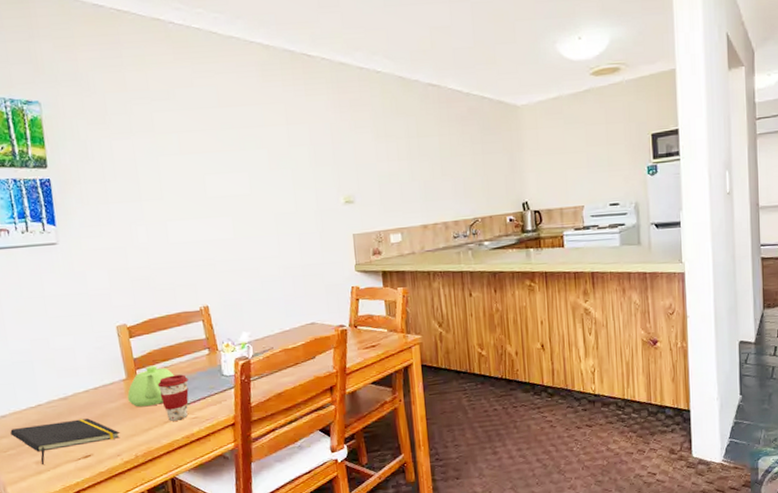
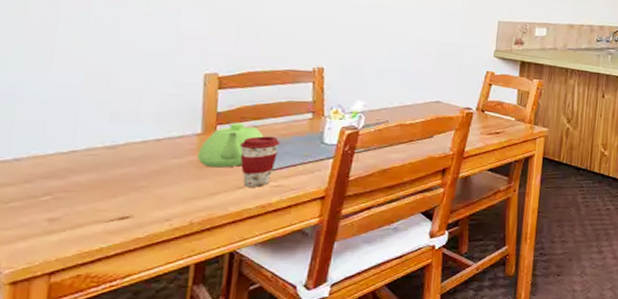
notepad: present [10,418,120,466] -> none [21,173,176,224]

